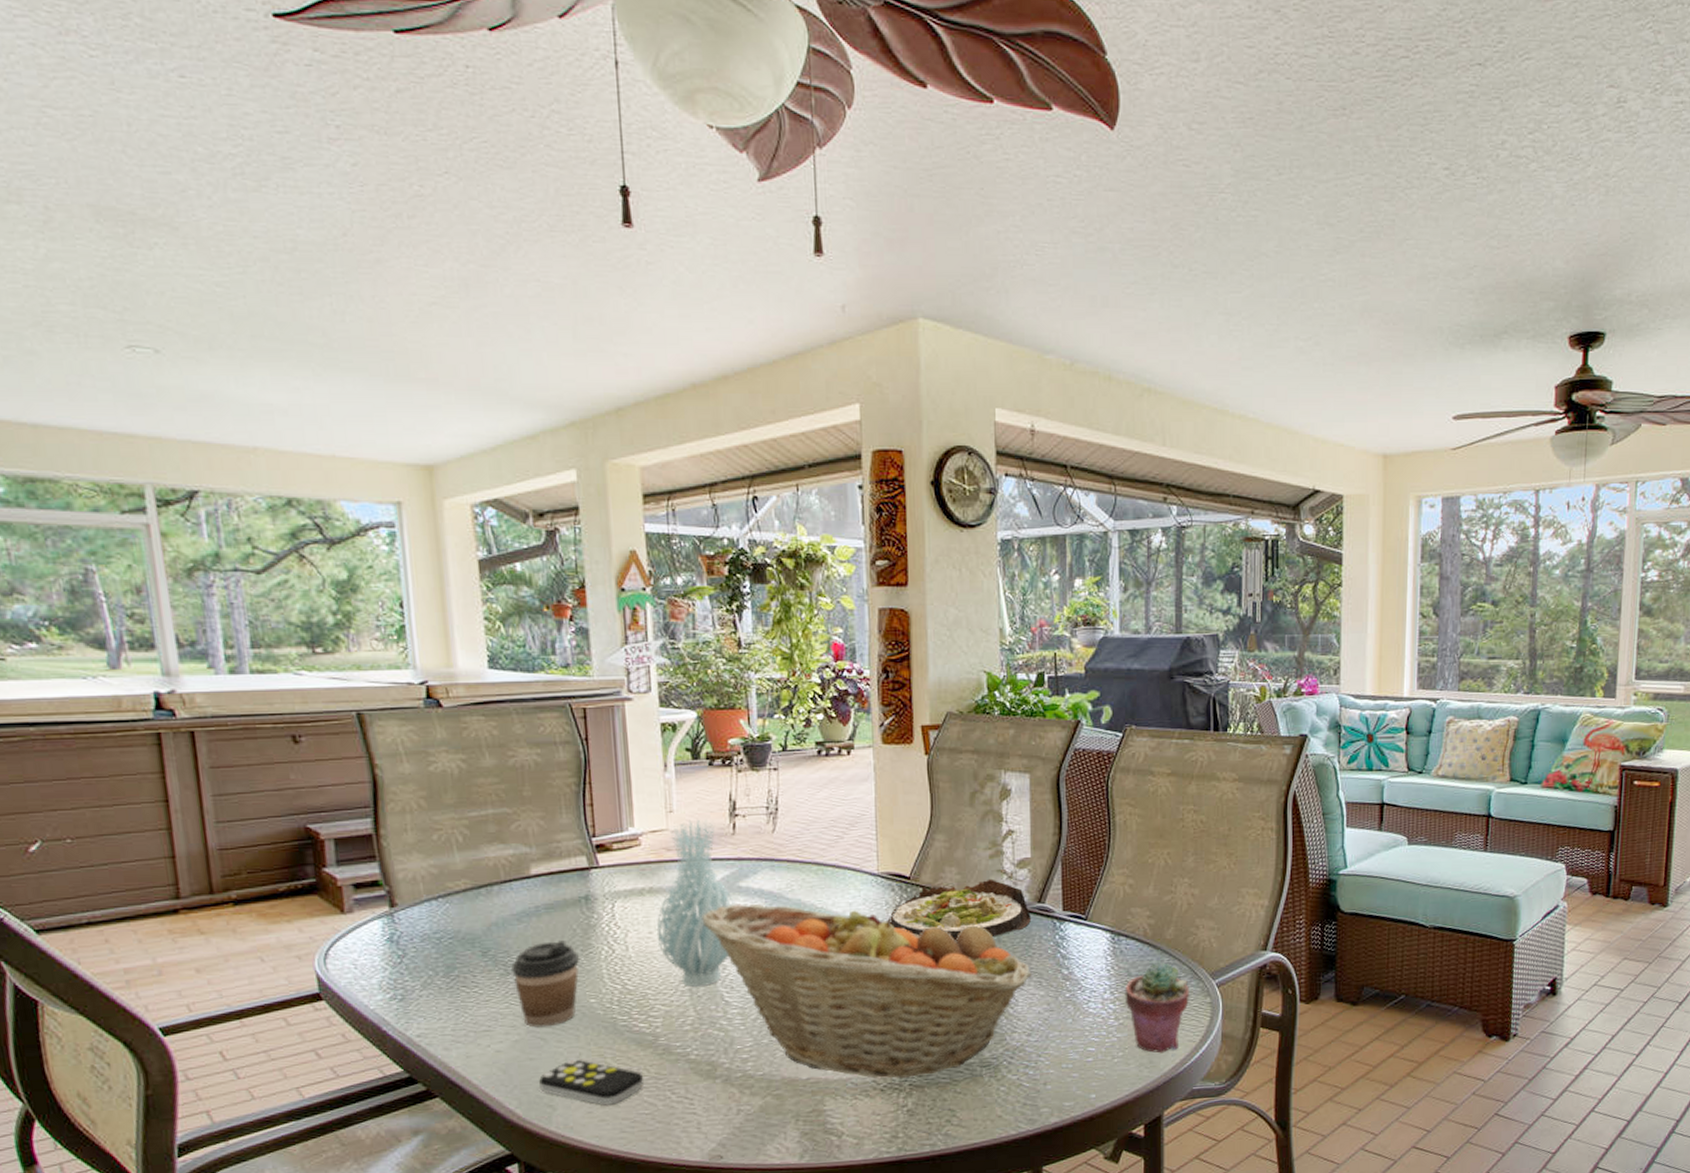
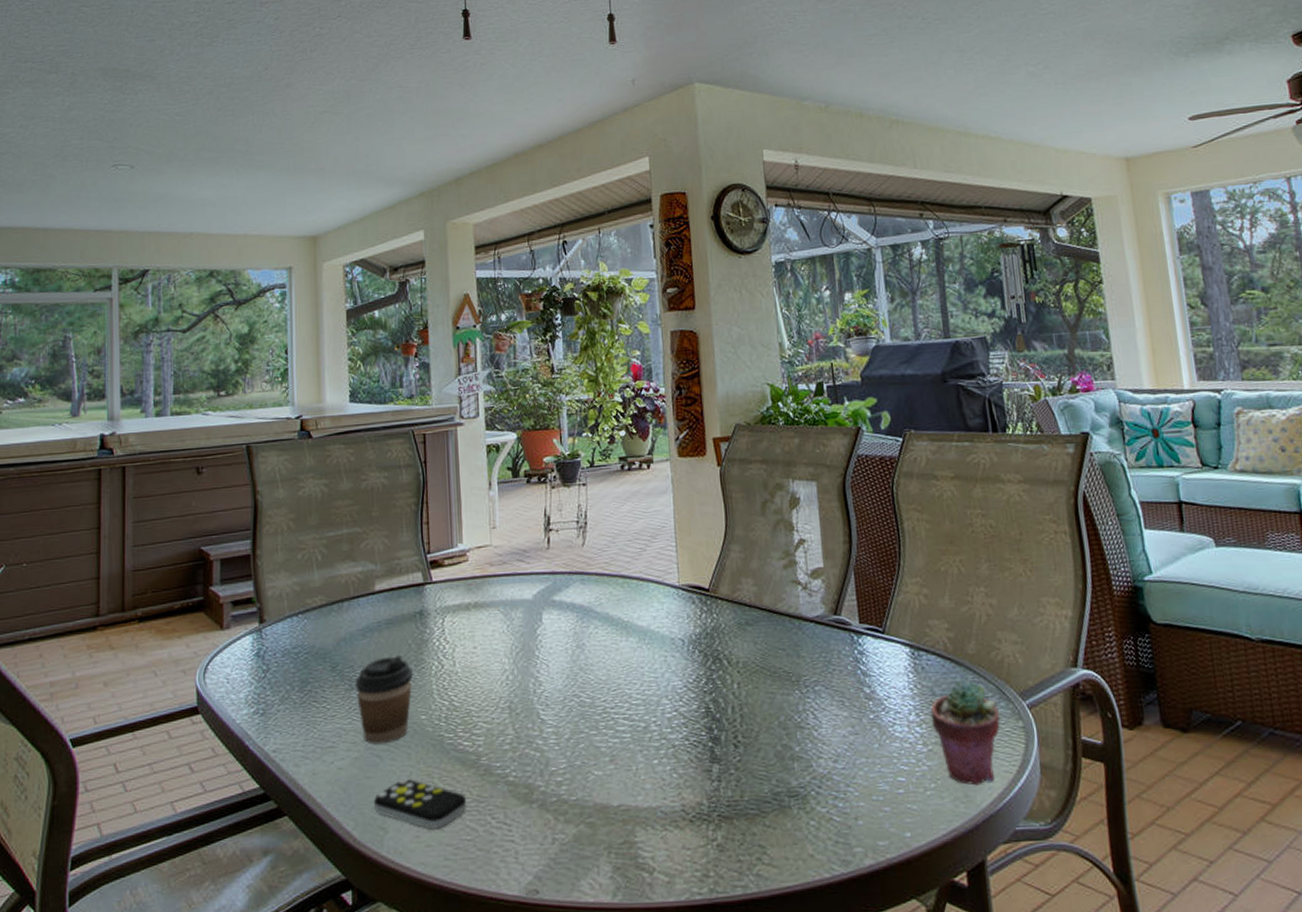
vase: present [657,819,735,987] -> none [481,534,549,704]
fruit basket: present [701,904,1033,1078] -> none [520,617,835,808]
salad plate: present [890,878,1032,940] -> none [692,590,829,655]

